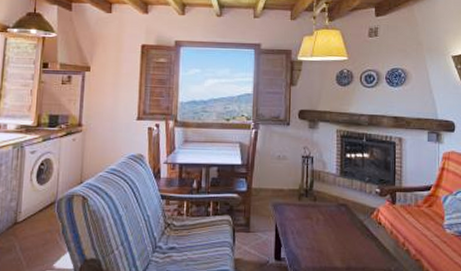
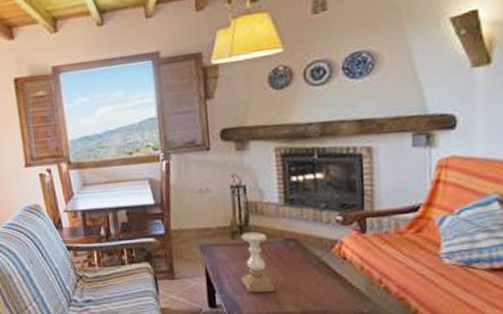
candle holder: none [302,195,328,249] -> present [241,231,275,293]

